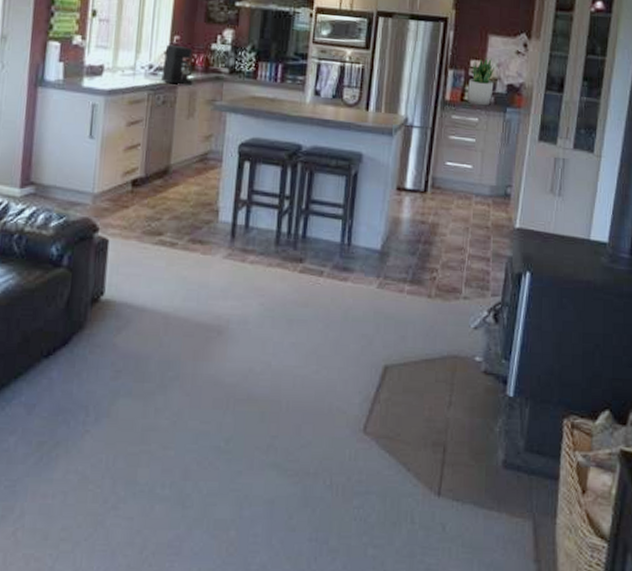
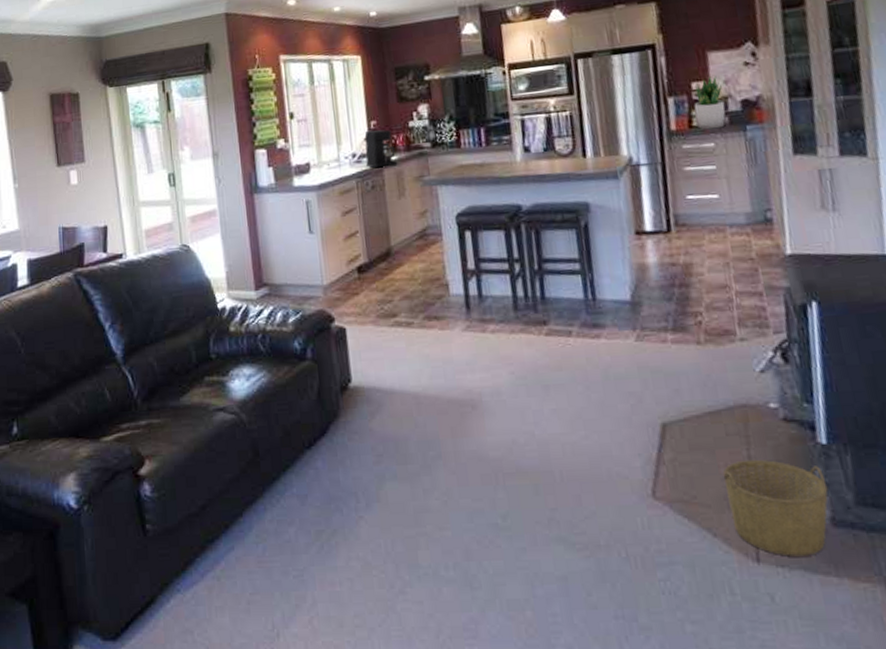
basket: none [425,404,506,493] -> present [722,459,829,557]

